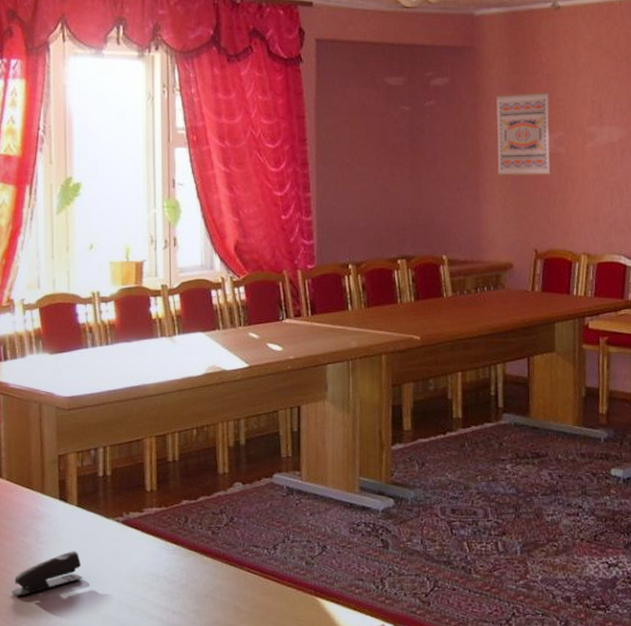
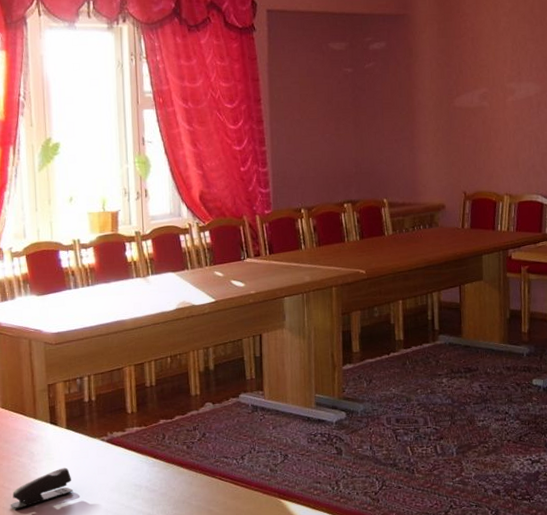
wall art: present [495,91,552,177] -> none [427,52,477,129]

